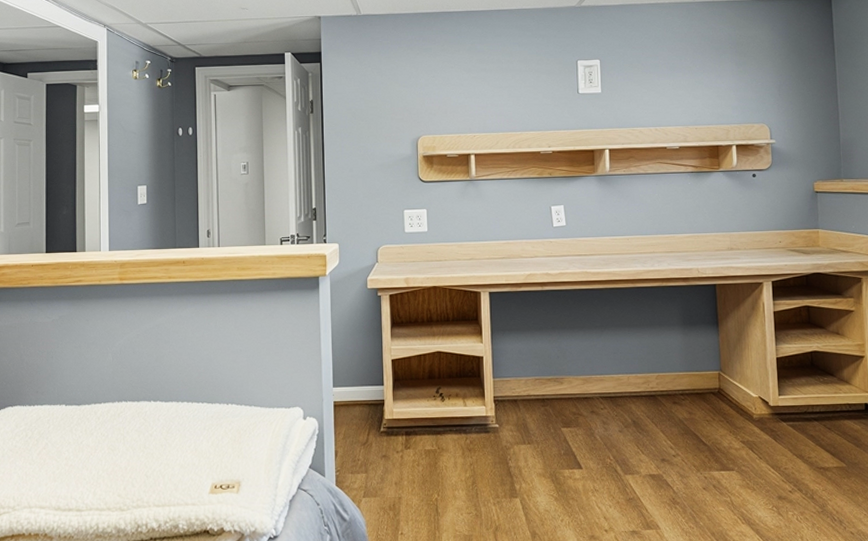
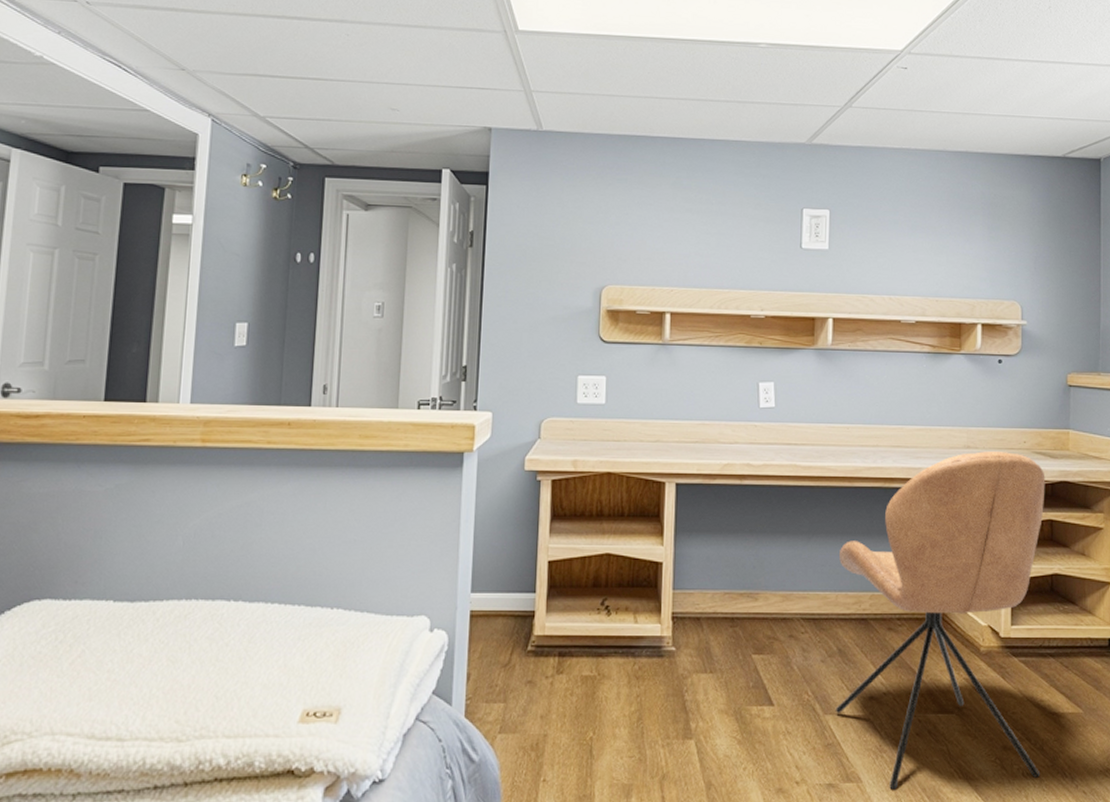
chair: none [627,251,812,535] -> present [835,451,1045,790]

